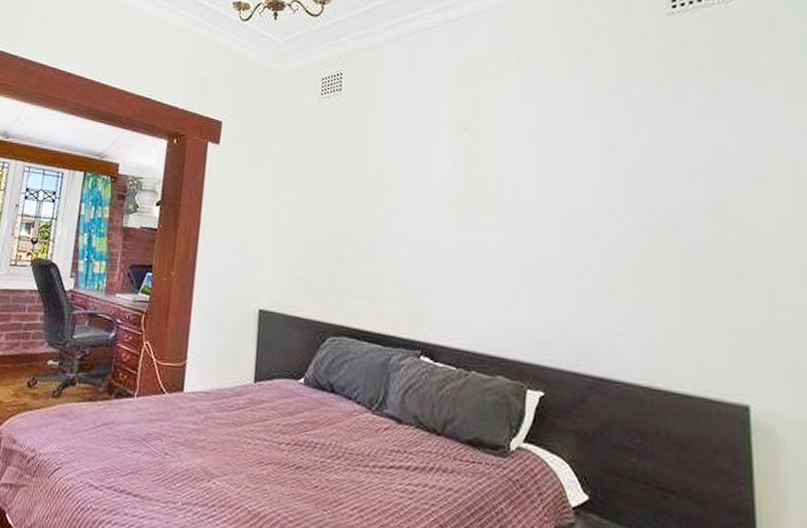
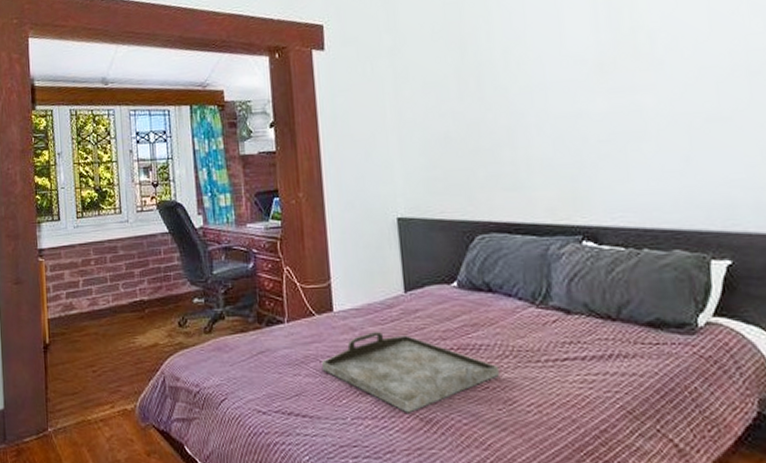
serving tray: none [162,417,330,505] -> present [321,332,499,414]

